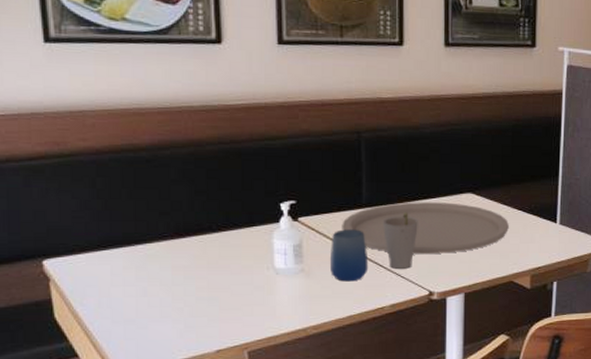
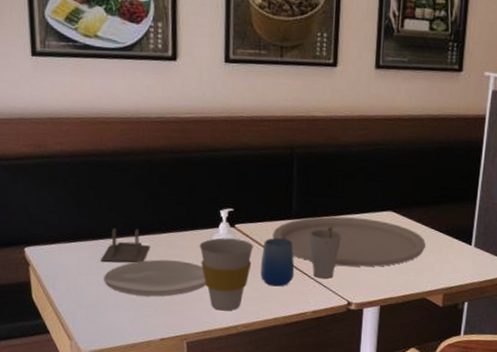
napkin holder: none [139,230,199,269] -> present [101,228,150,263]
plate: none [143,262,268,305] -> present [103,259,206,297]
cup: none [258,233,321,313] -> present [199,238,254,311]

